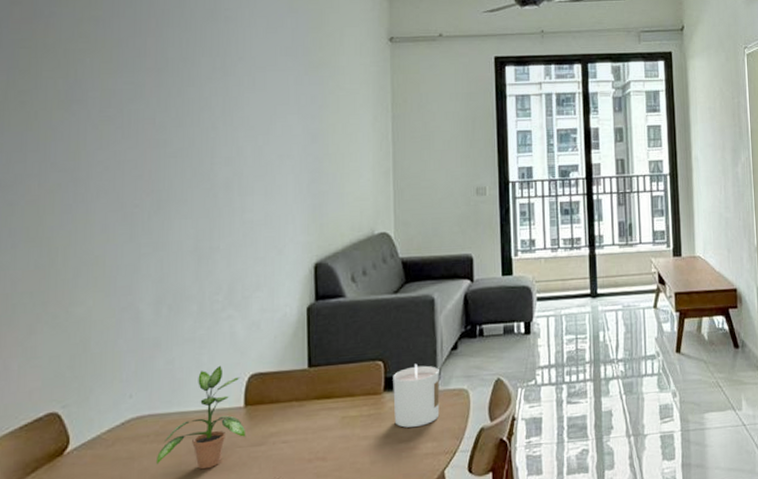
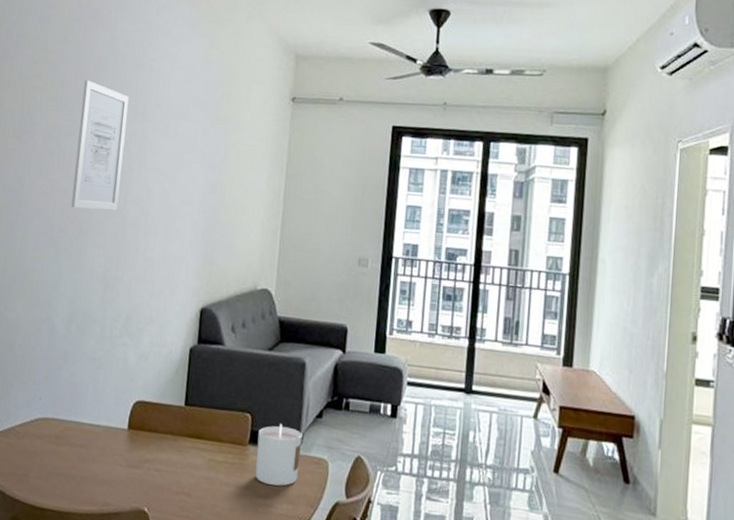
wall art: none [144,37,204,179] -> present [71,80,129,211]
potted plant: present [155,365,246,470] -> none [53,387,127,479]

